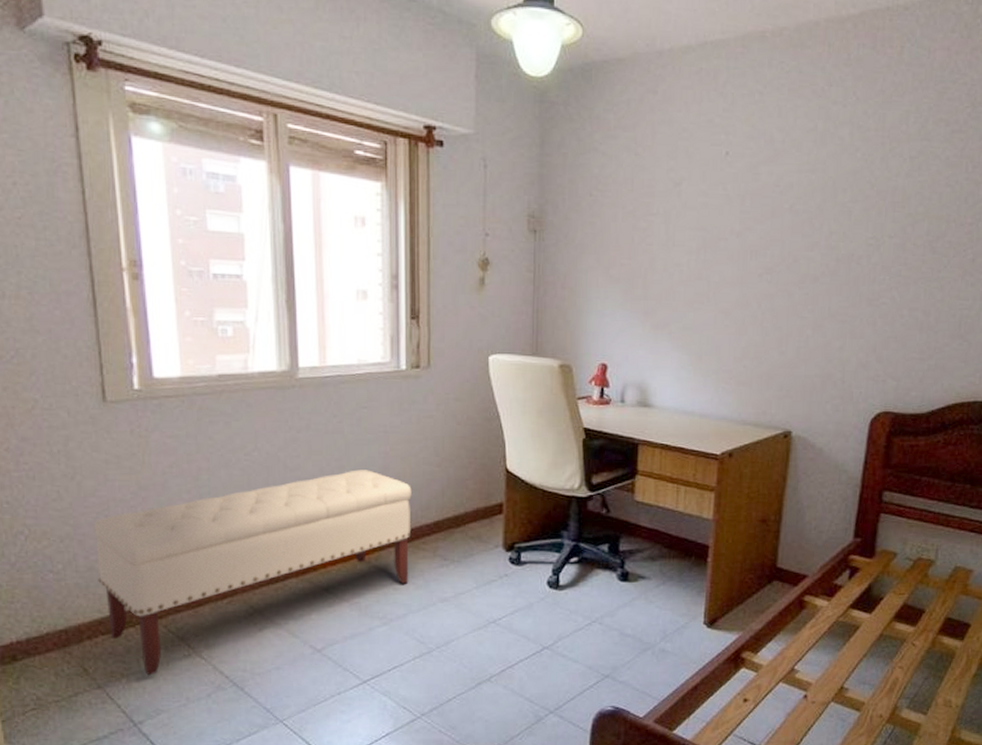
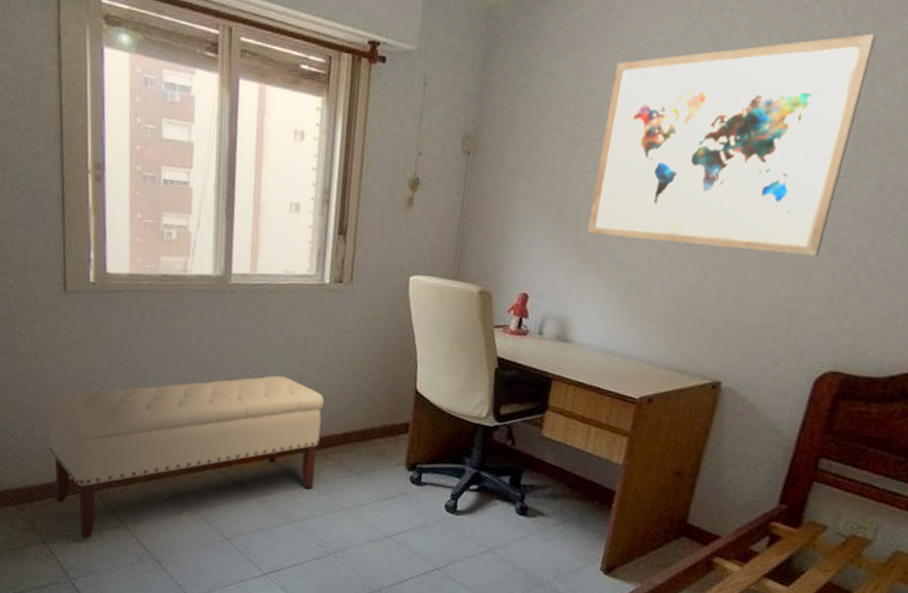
wall art: none [655,112,882,310] -> present [587,33,876,257]

